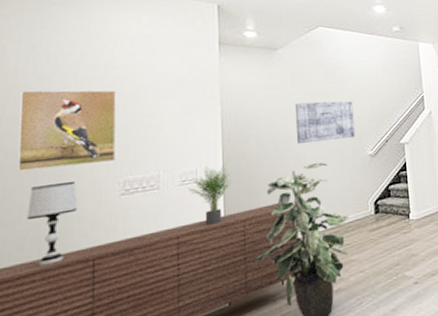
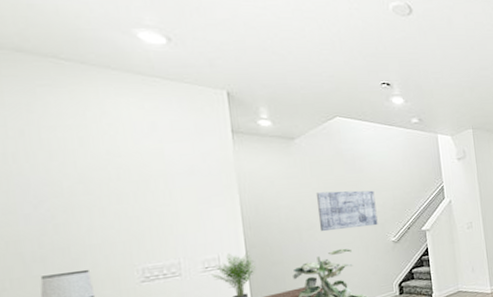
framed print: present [18,89,117,172] -> none [14,177,132,261]

